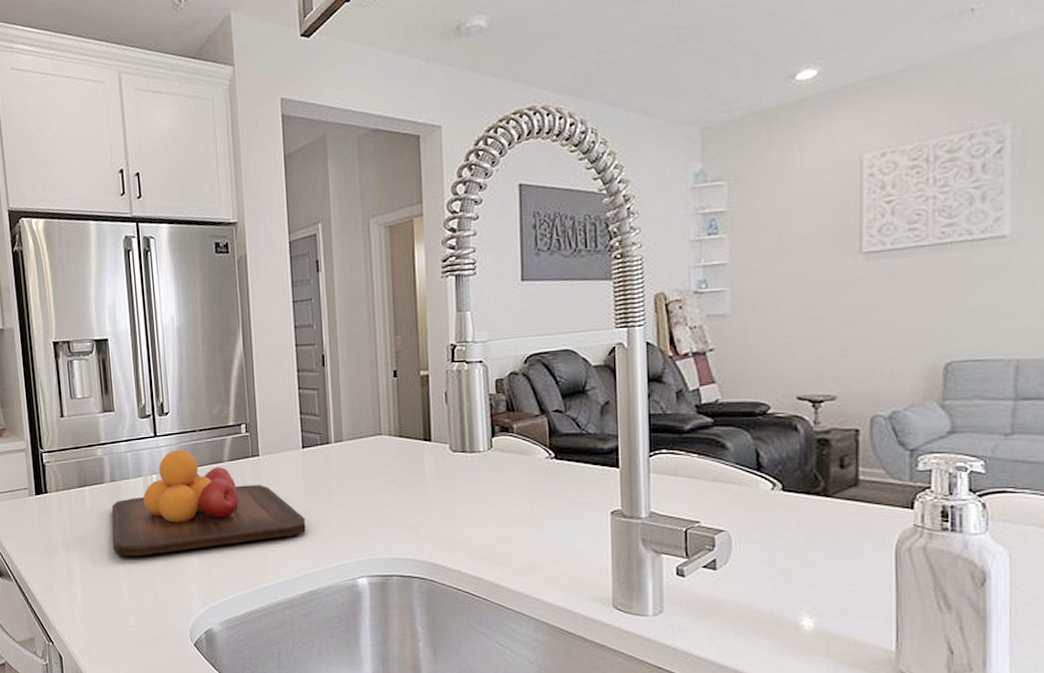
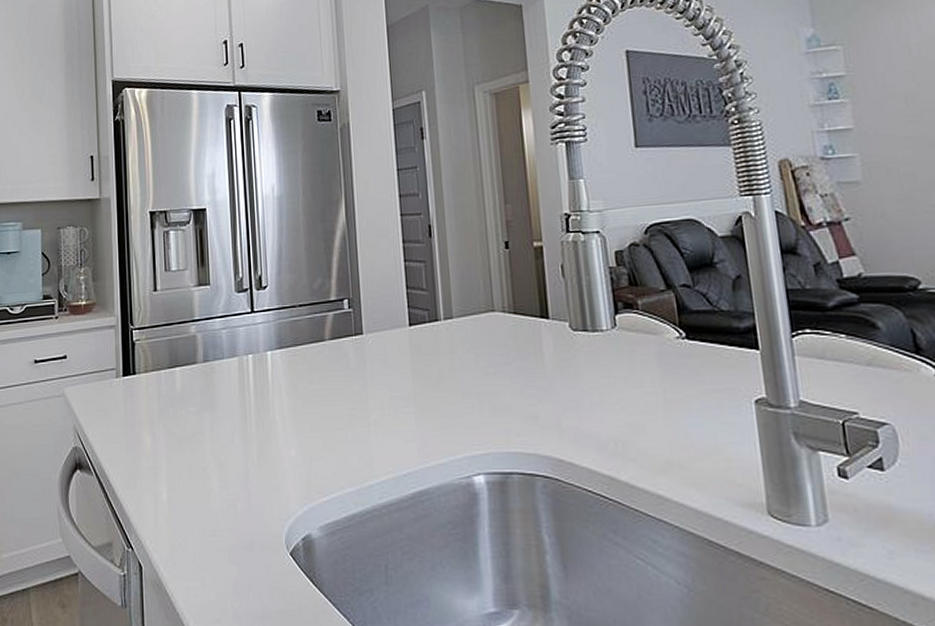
chopping board: present [111,449,306,557] -> none [202,326,415,448]

